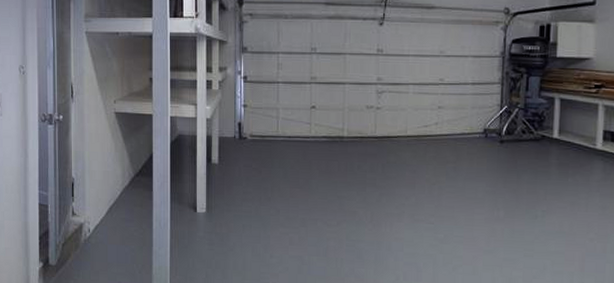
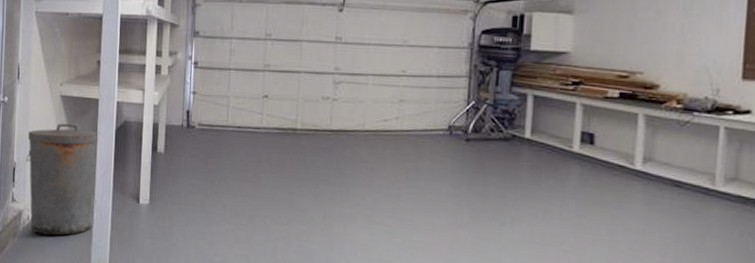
trash can: none [84,139,155,246] -> present [26,123,100,236]

